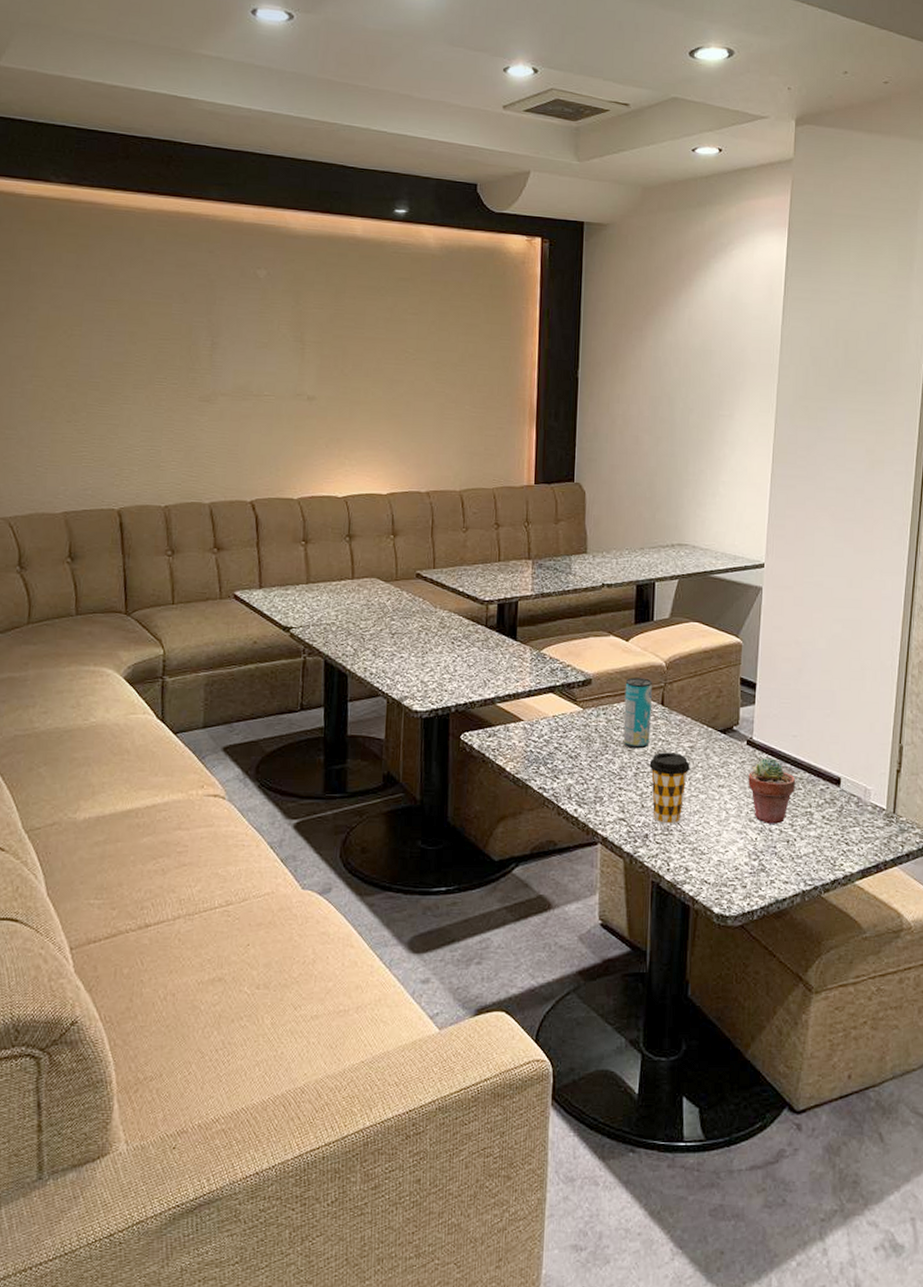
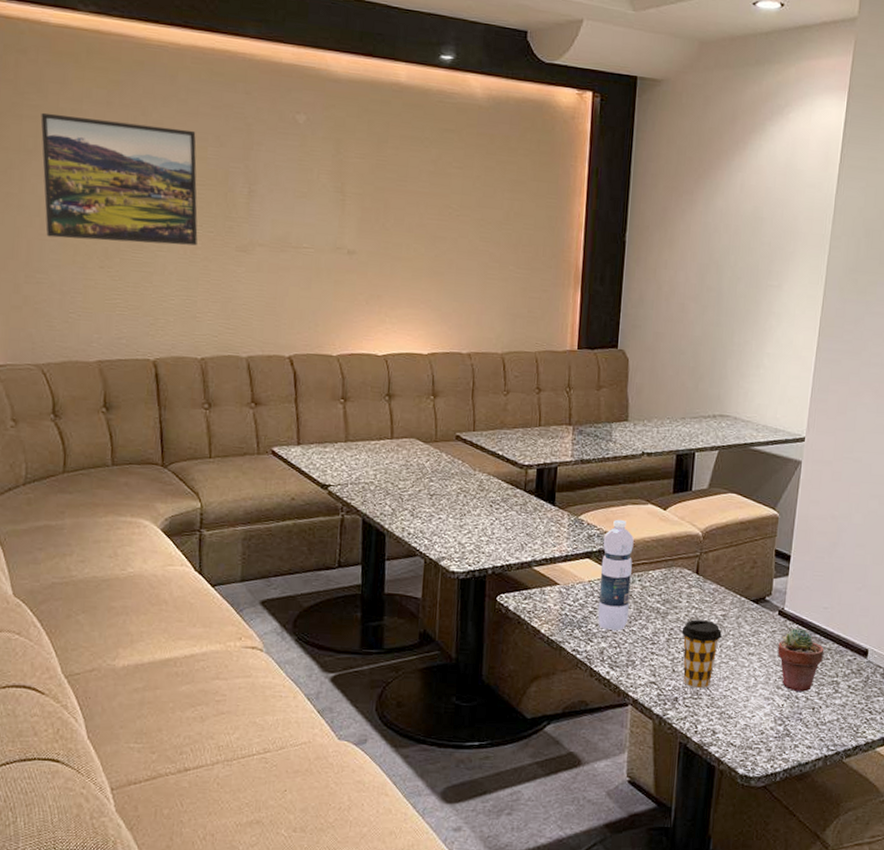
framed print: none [13,277,163,398] -> present [40,112,198,246]
water bottle: none [563,652,597,767] -> present [597,519,634,631]
beverage can: present [623,677,652,749] -> none [657,546,688,616]

